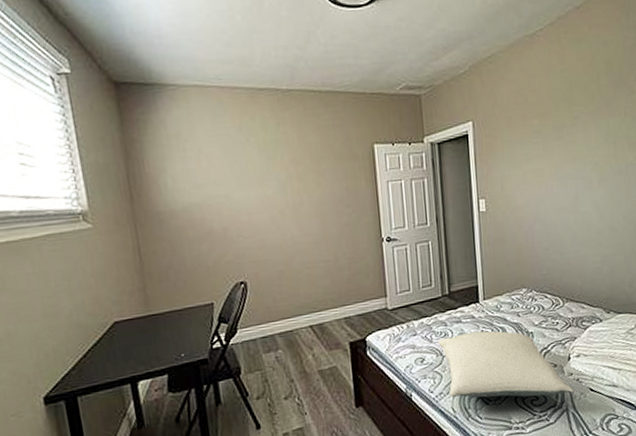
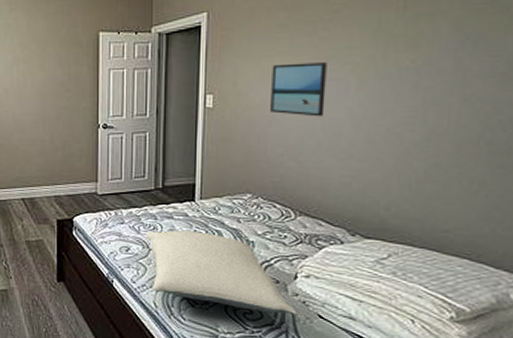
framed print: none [531,163,576,212] -> present [270,62,327,117]

